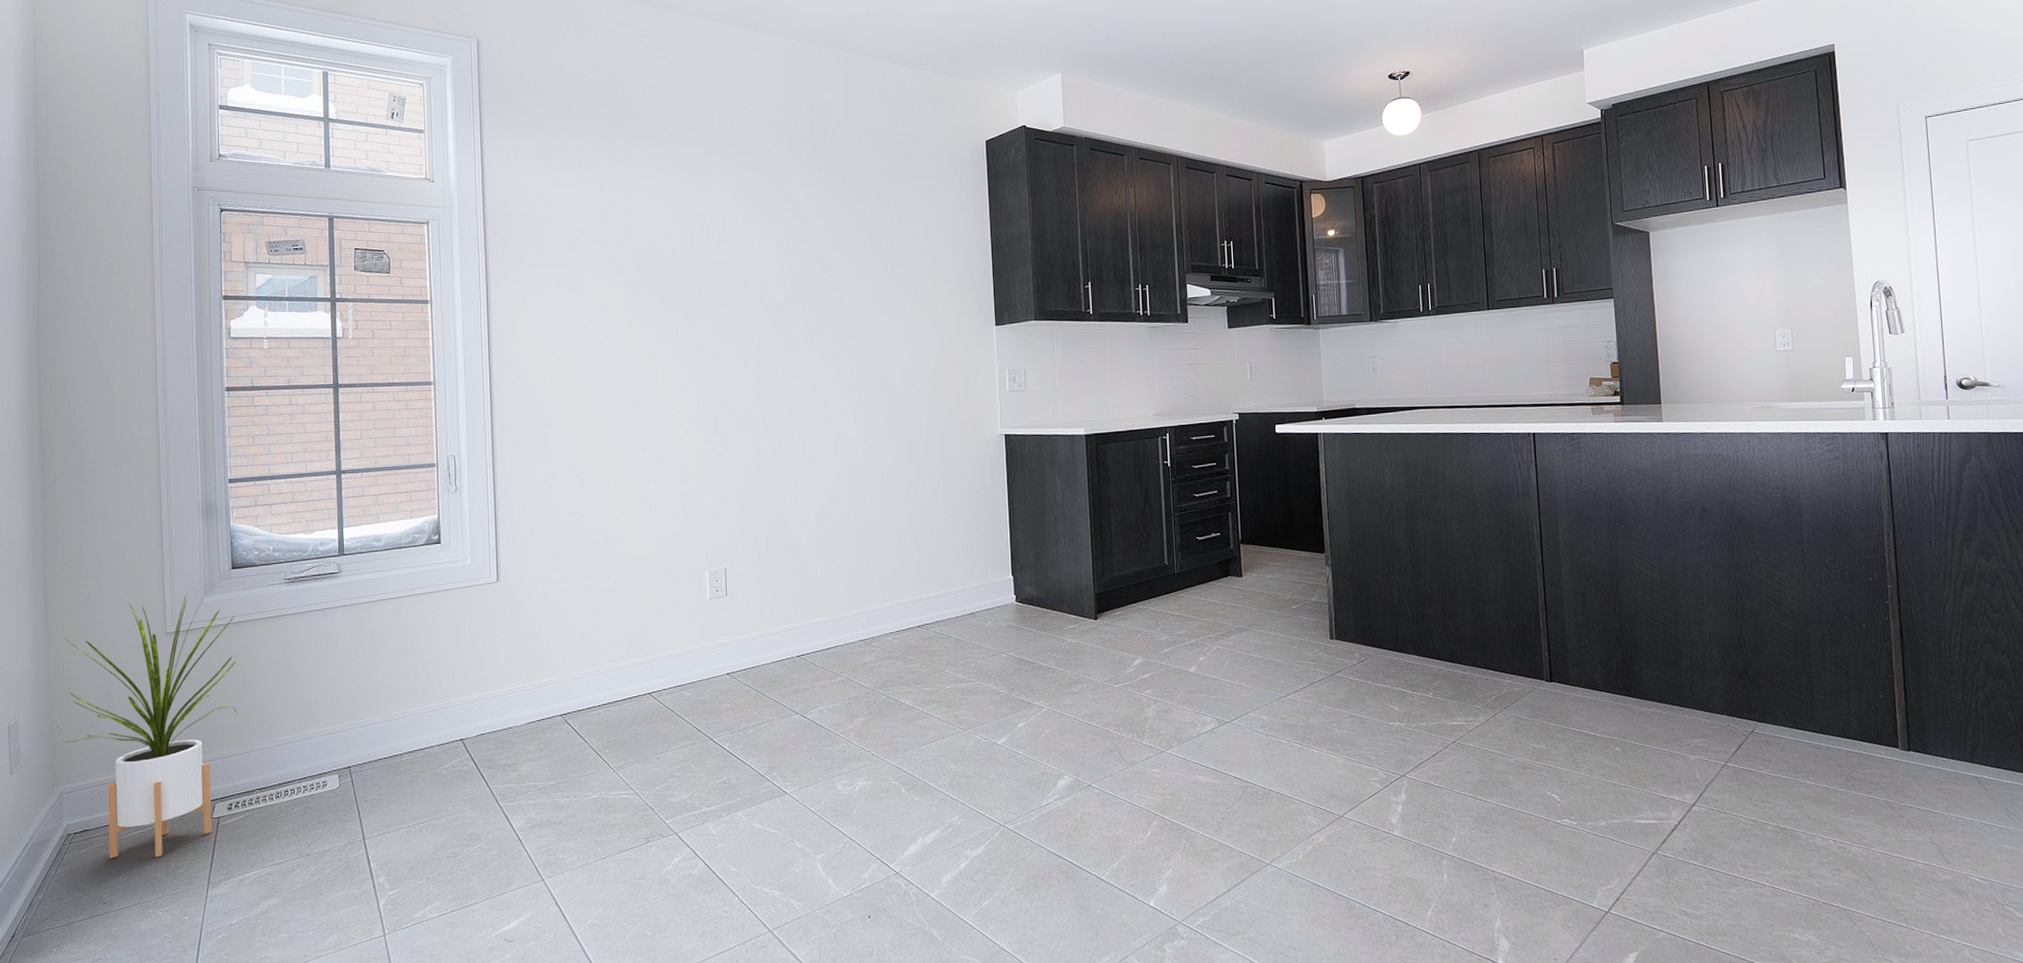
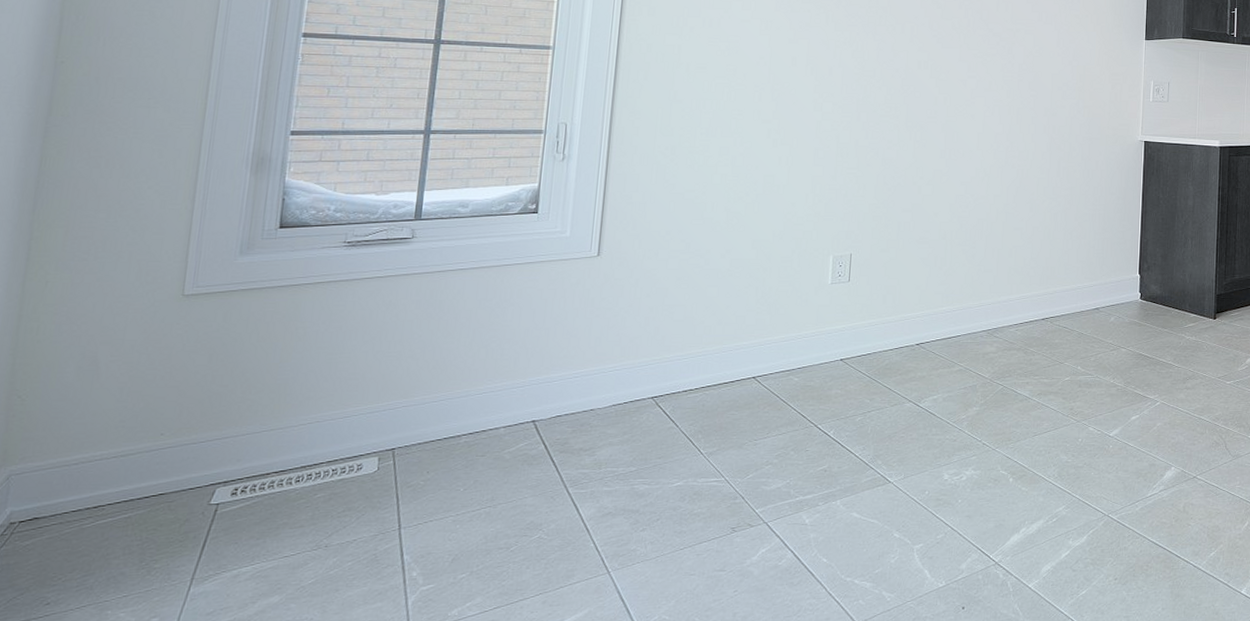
house plant: present [63,593,238,859] -> none [23,252,275,552]

